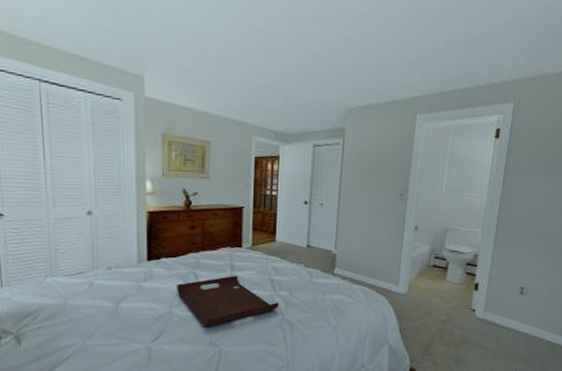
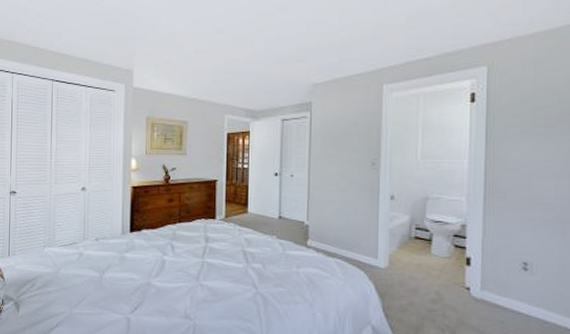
serving tray: present [177,275,279,326] -> none [155,247,252,298]

